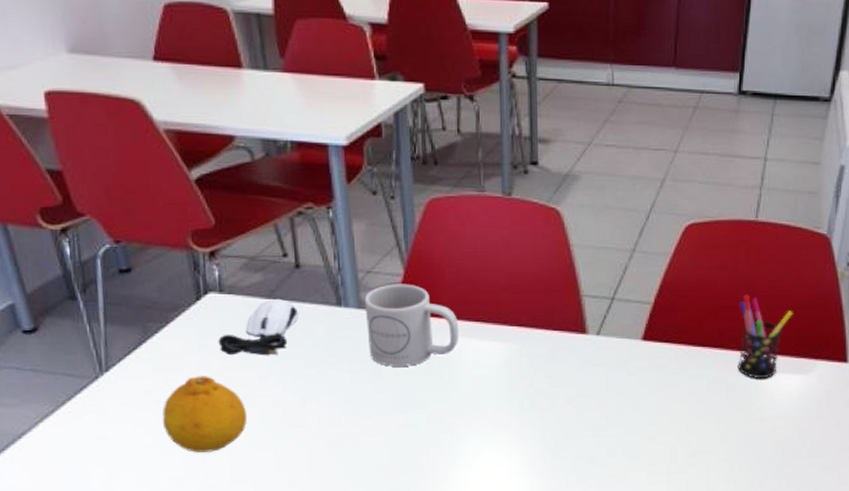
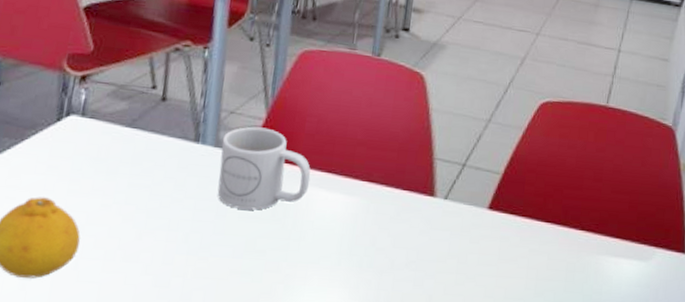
computer mouse: present [218,299,298,356] -> none [68,128,155,185]
pen holder: present [738,294,793,378] -> none [579,174,636,261]

